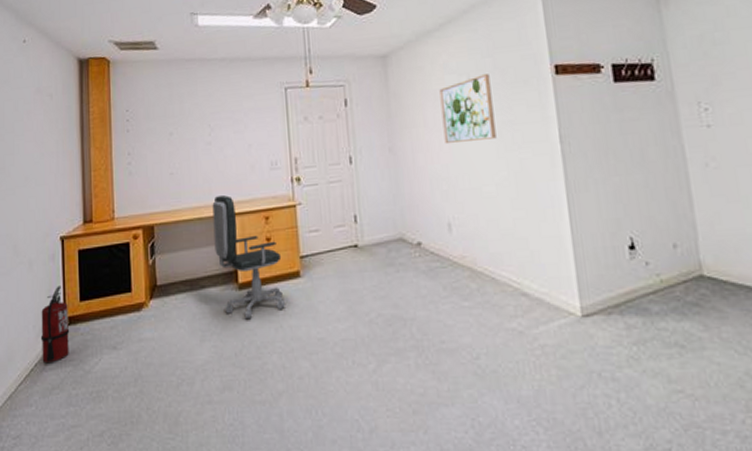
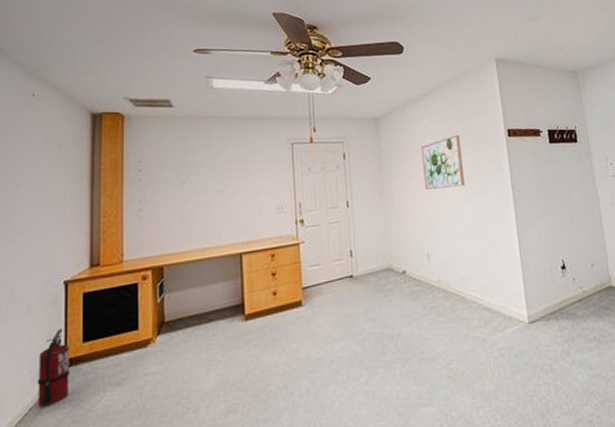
office chair: present [212,195,286,320] -> none [222,237,289,347]

